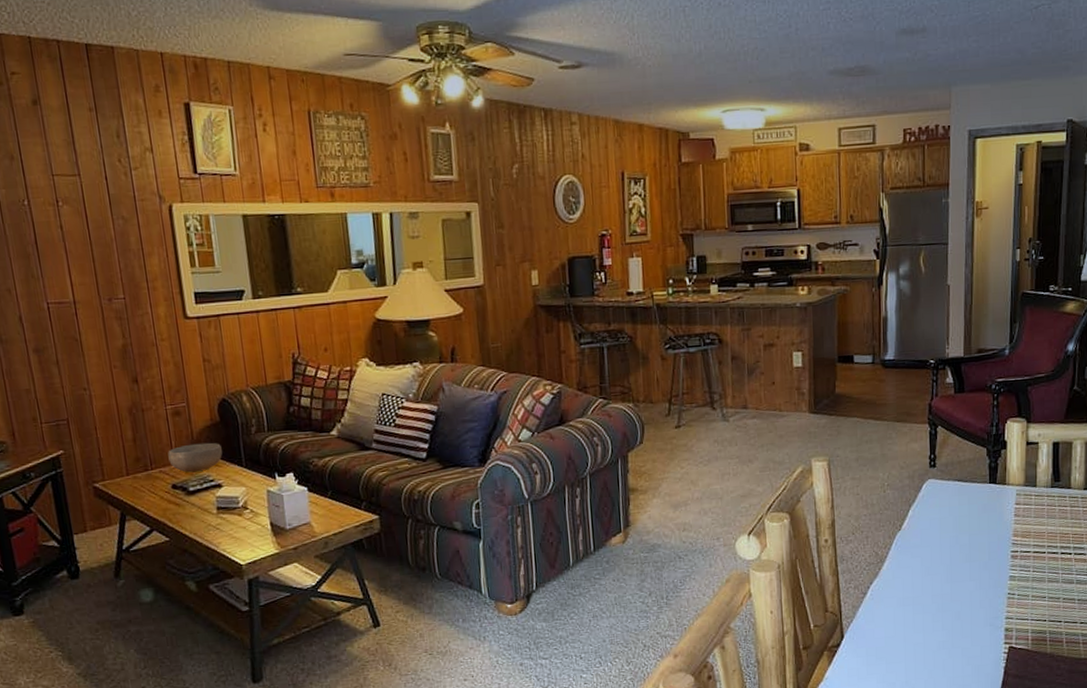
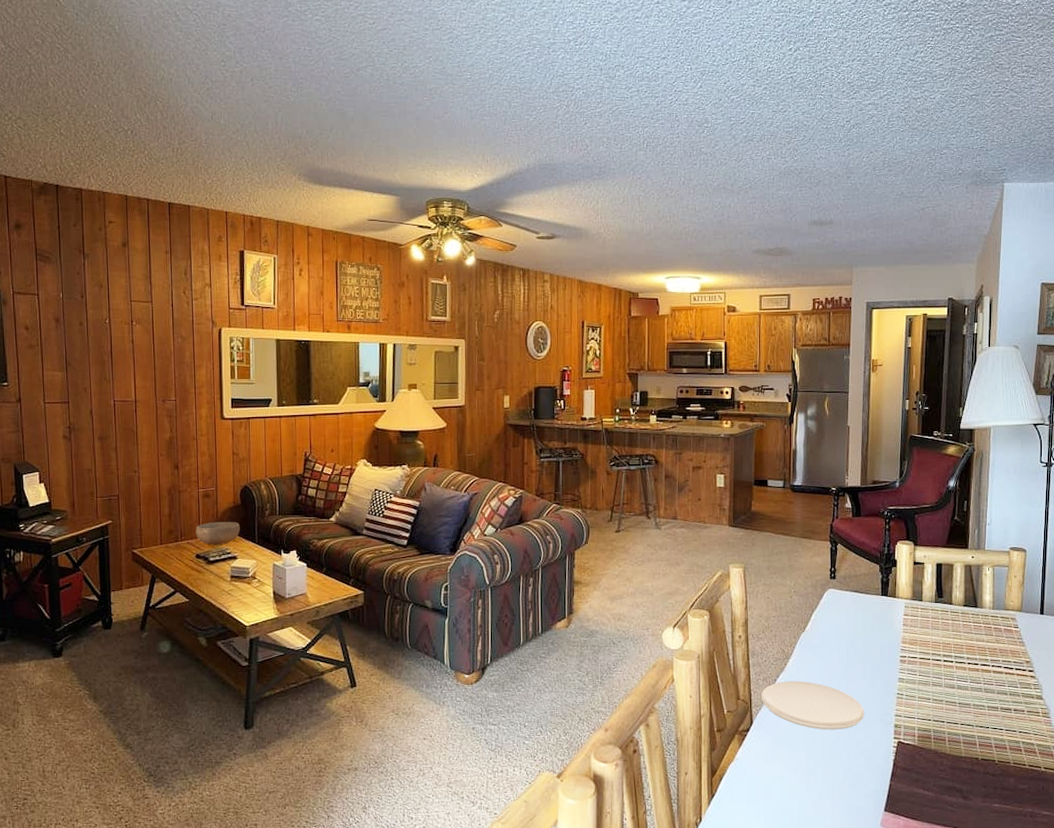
plate: none [852,586,971,640] -> present [761,680,865,730]

